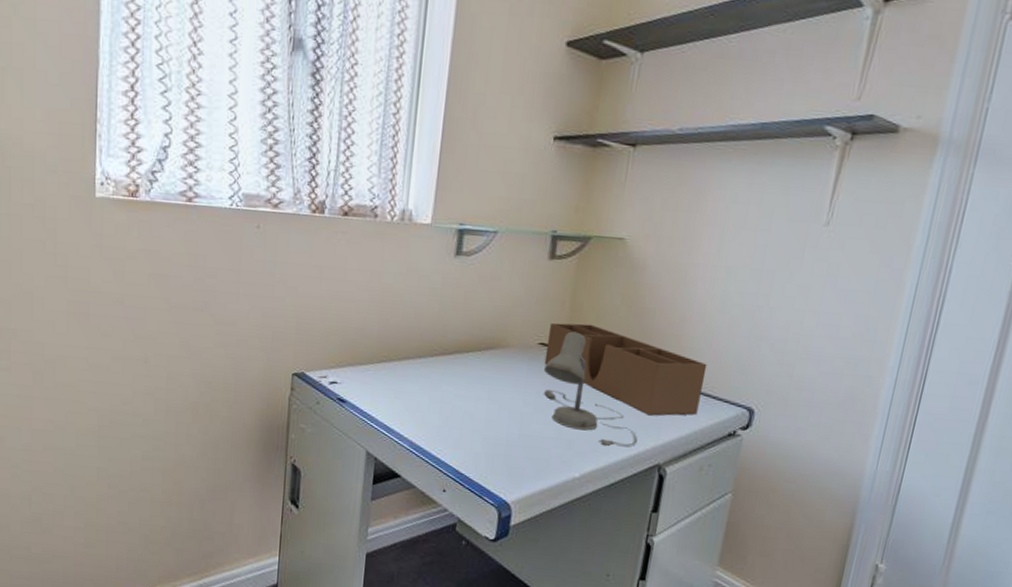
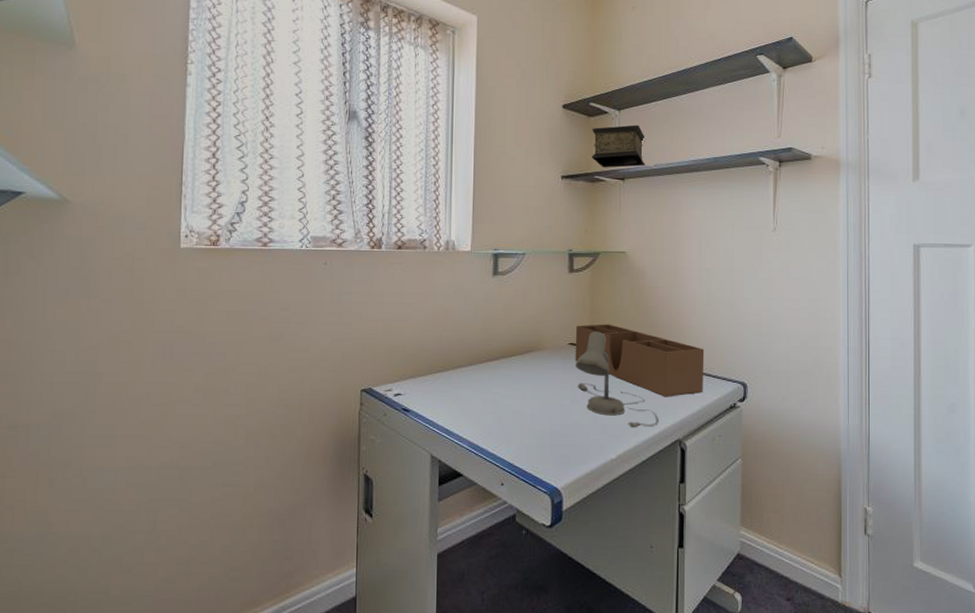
decorative box: none [596,72,674,130] -> present [592,124,647,168]

